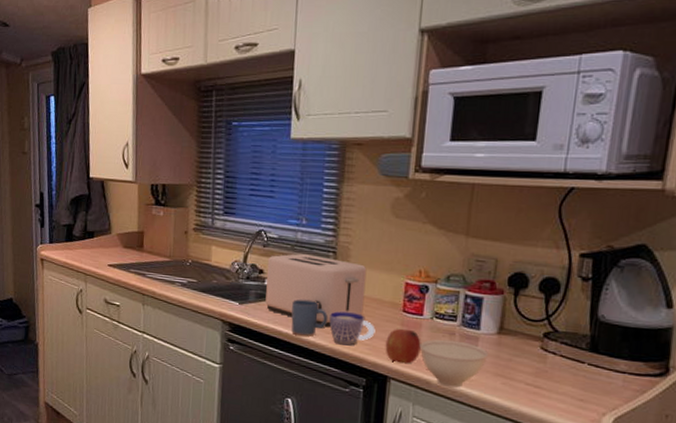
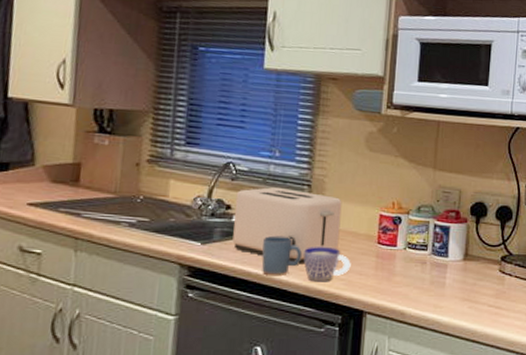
fruit: present [385,328,421,364] -> none [360,260,395,297]
bowl: present [419,339,488,389] -> none [394,269,456,317]

